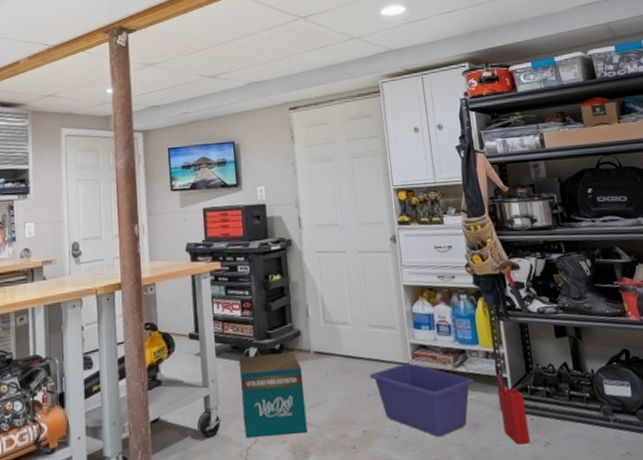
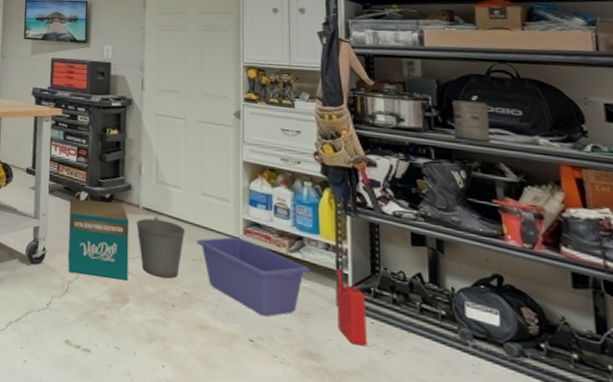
bucket: none [309,358,358,421] -> present [136,216,186,279]
paint can: none [572,193,607,231] -> present [451,100,491,143]

